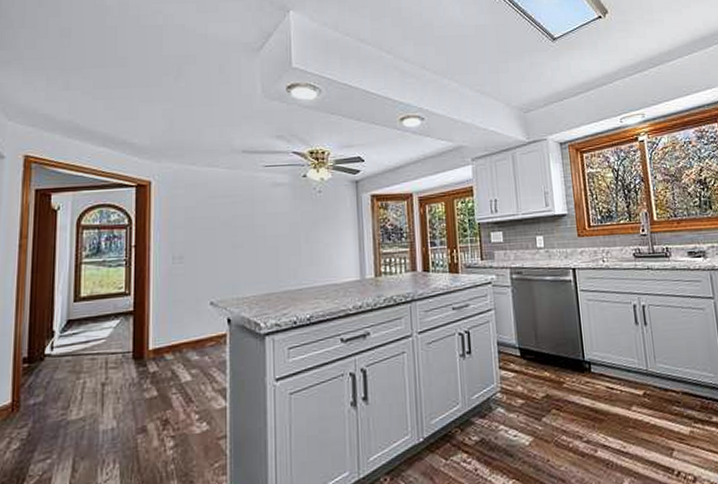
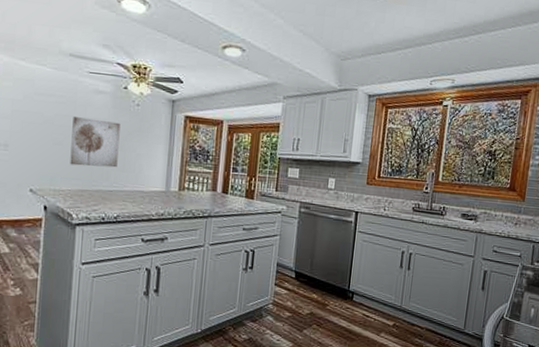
wall art: none [252,213,305,268] -> present [70,117,121,168]

